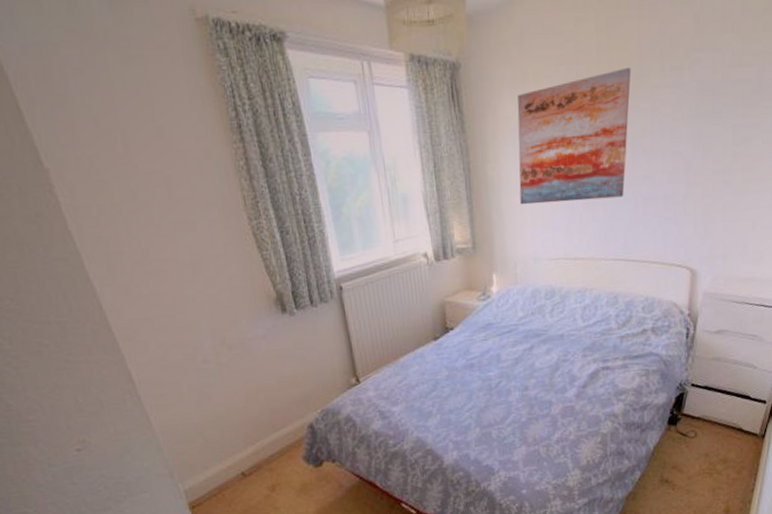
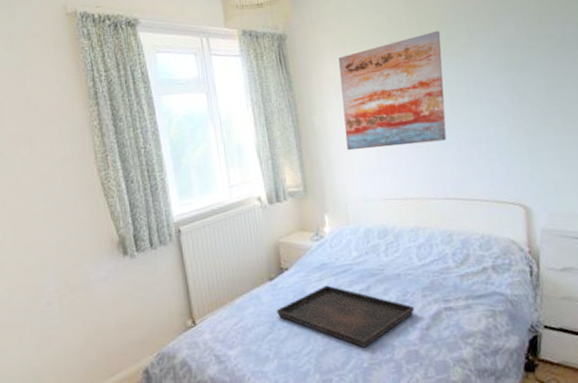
serving tray: none [440,345,575,404] -> present [276,285,415,348]

